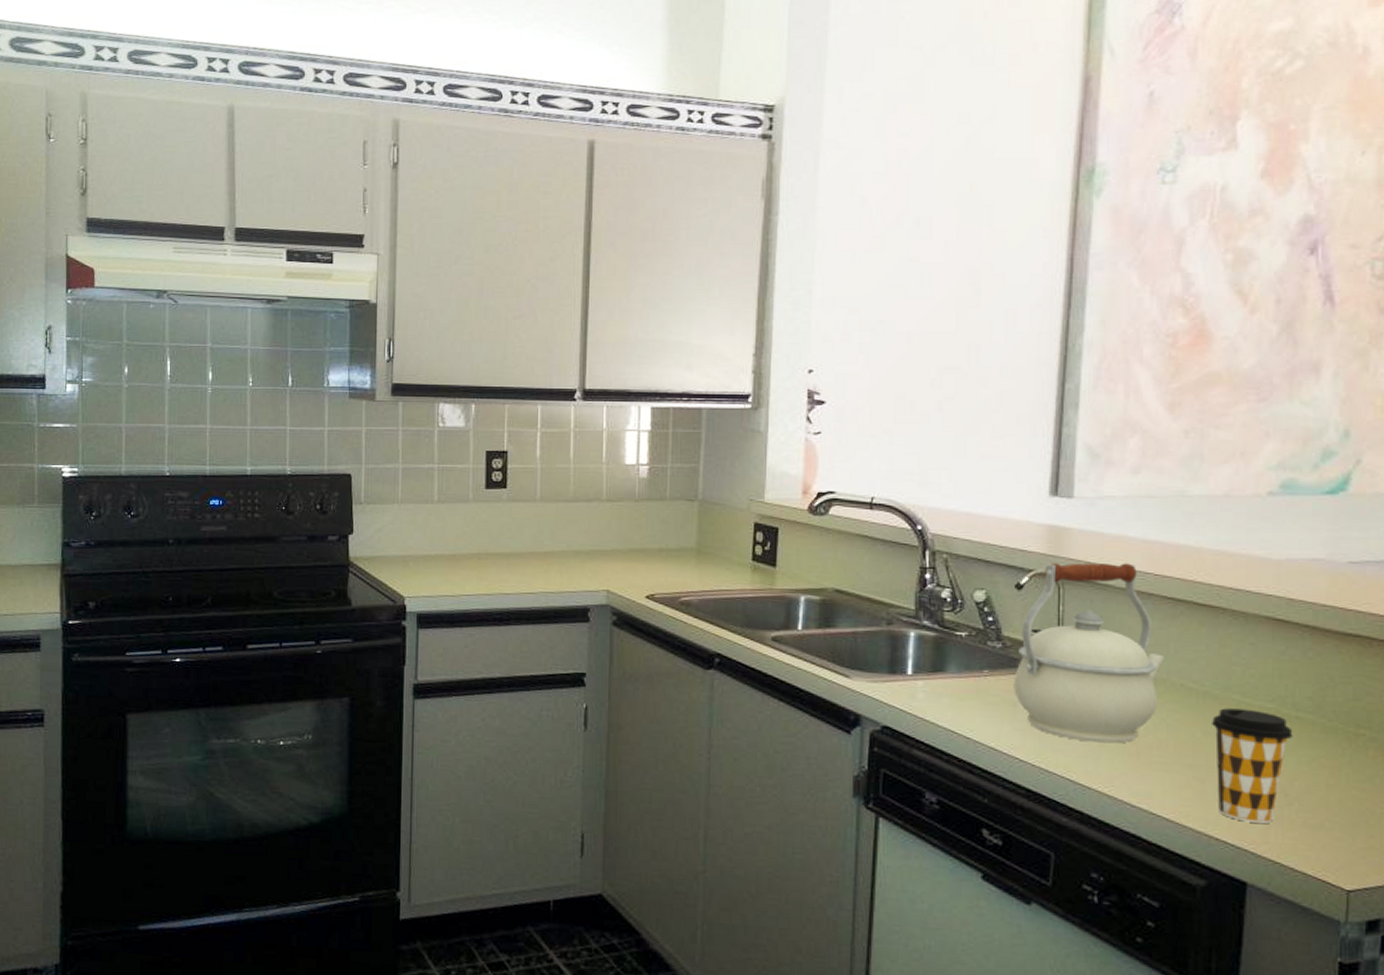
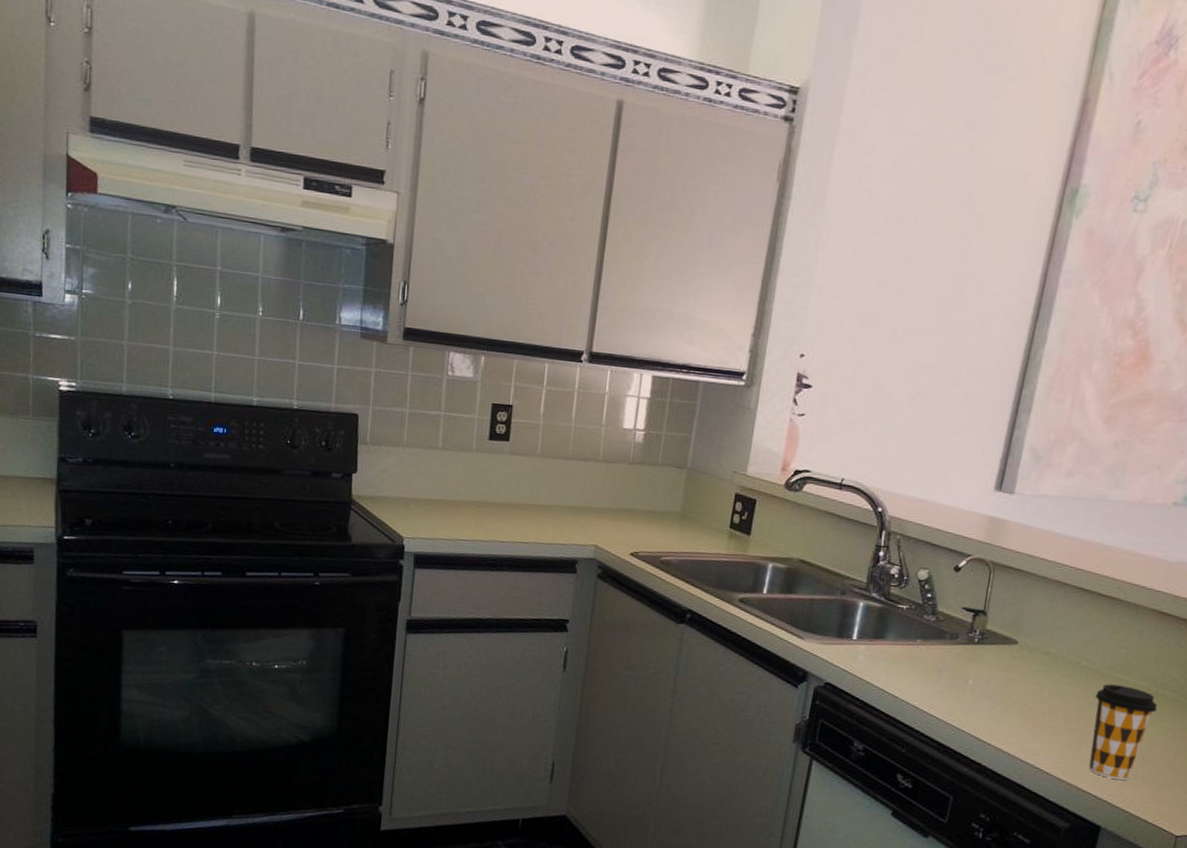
kettle: present [1014,562,1165,744] -> none [939,549,1068,709]

